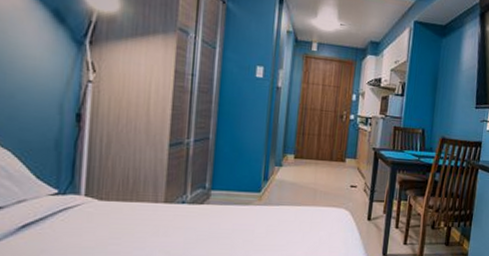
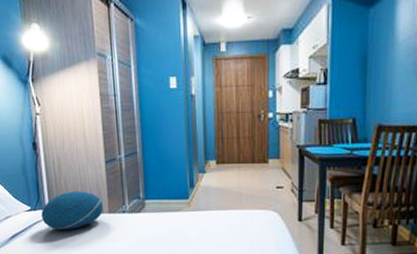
cushion: none [72,174,159,220] -> present [41,191,104,230]

